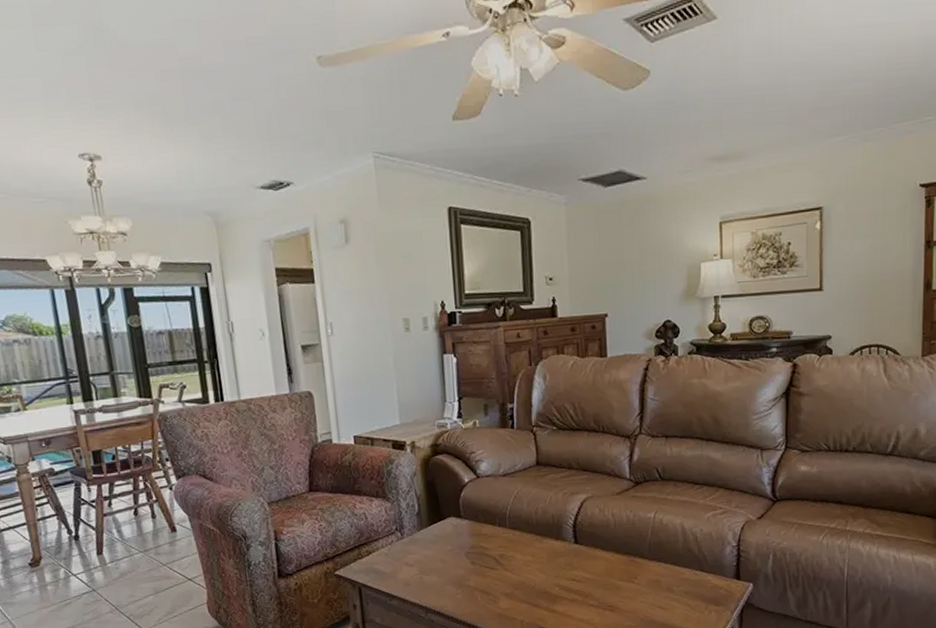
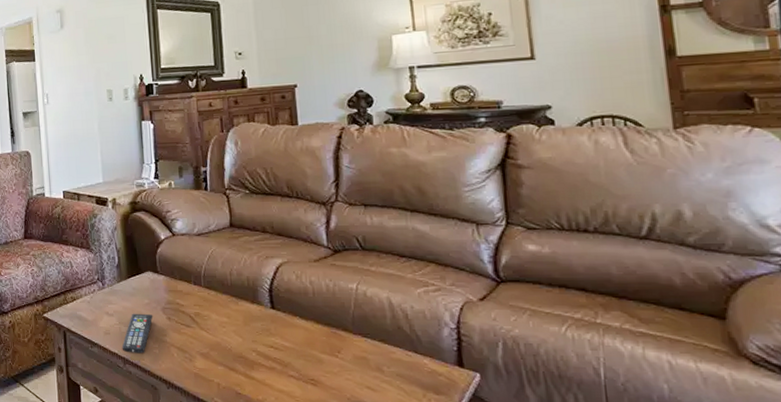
remote control: none [423,560,457,602] -> present [122,313,153,354]

